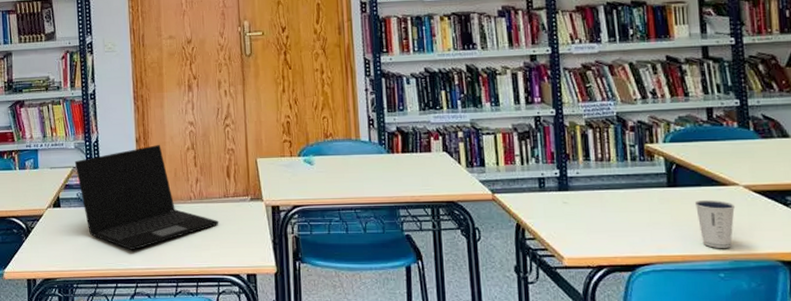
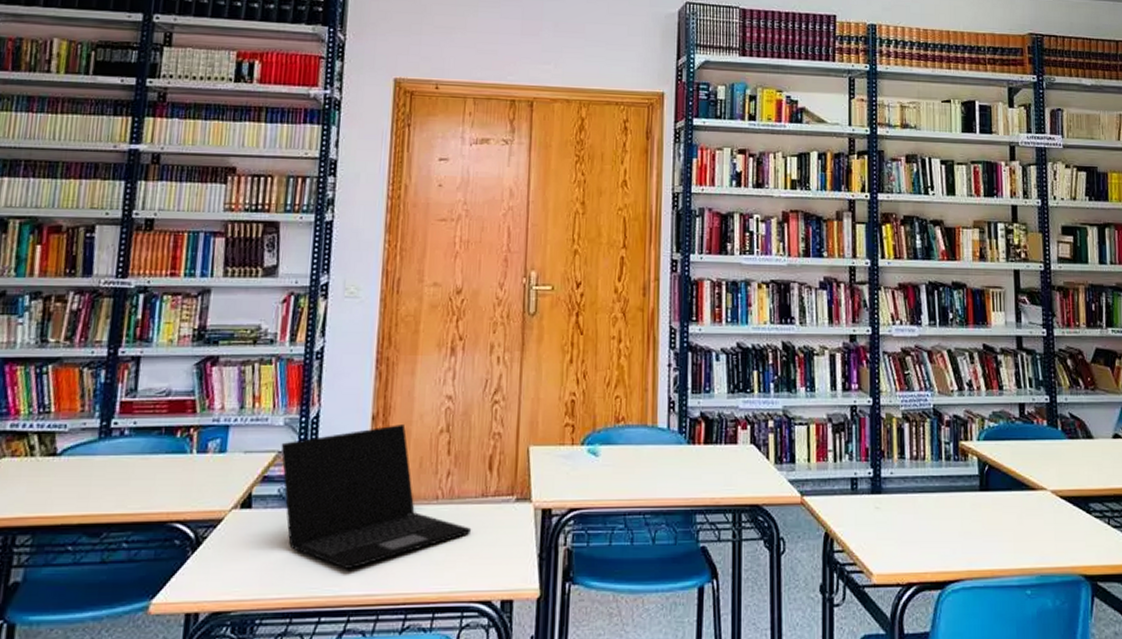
dixie cup: present [694,199,736,248] -> none [1005,505,1043,561]

